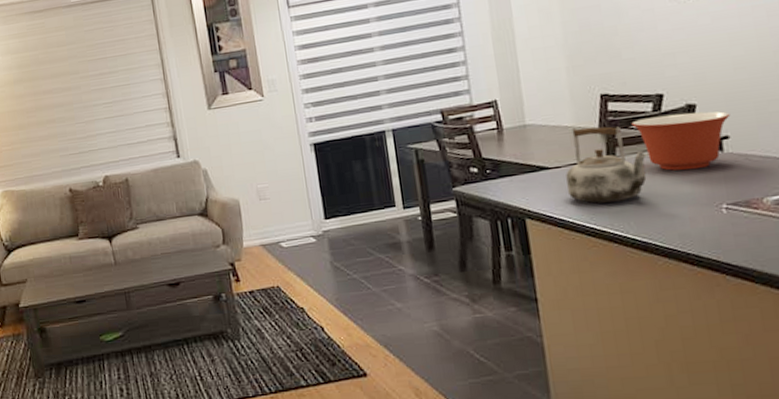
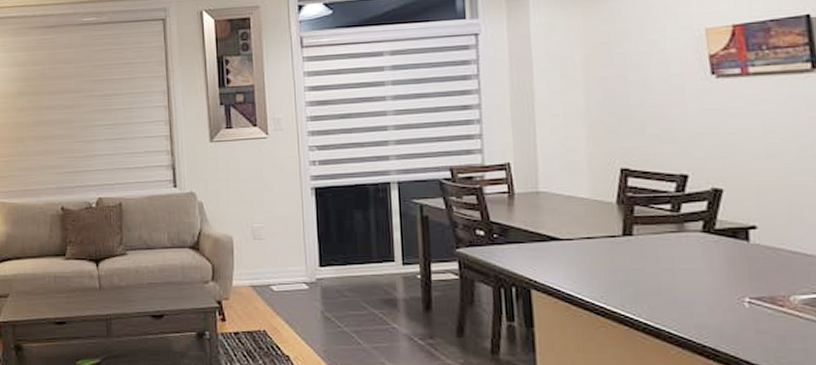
kettle: present [566,126,650,204] -> none [577,200,669,282]
mixing bowl: present [631,111,731,171] -> none [652,197,760,258]

